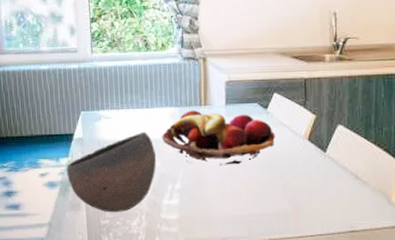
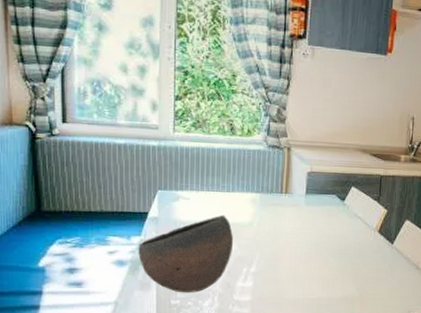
fruit basket: present [161,110,275,165] -> none [240,197,349,252]

